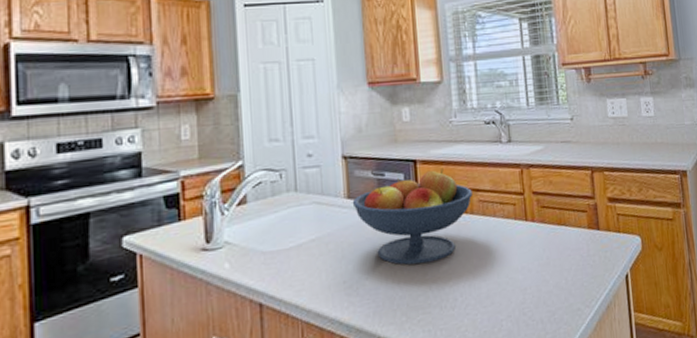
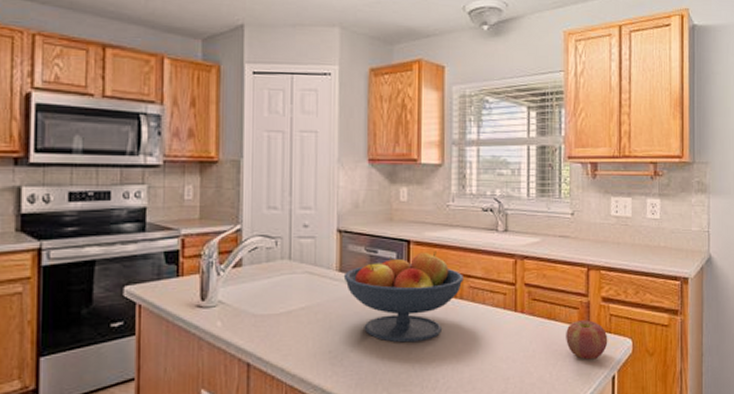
apple: none [577,222,618,262] -> present [566,320,608,360]

